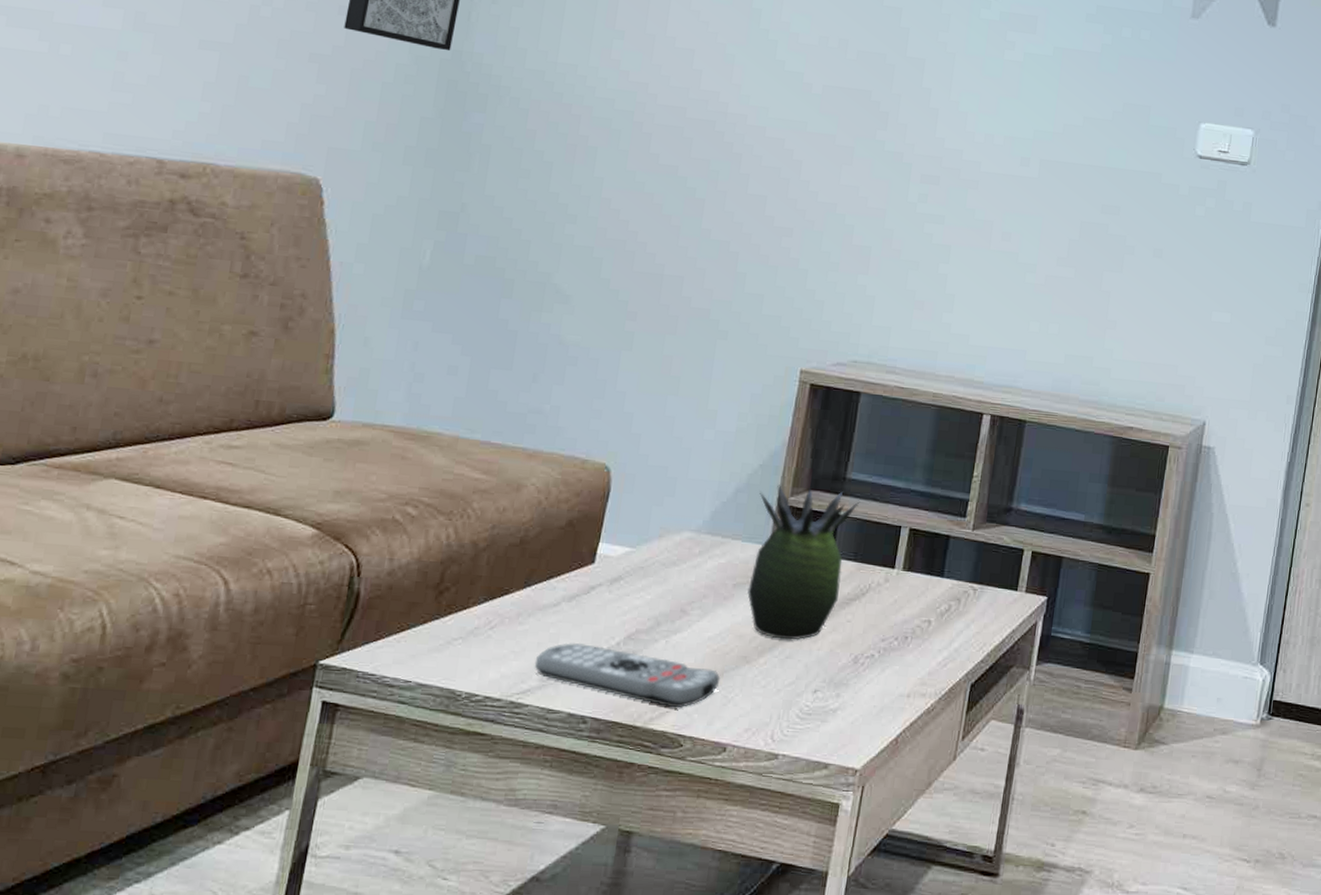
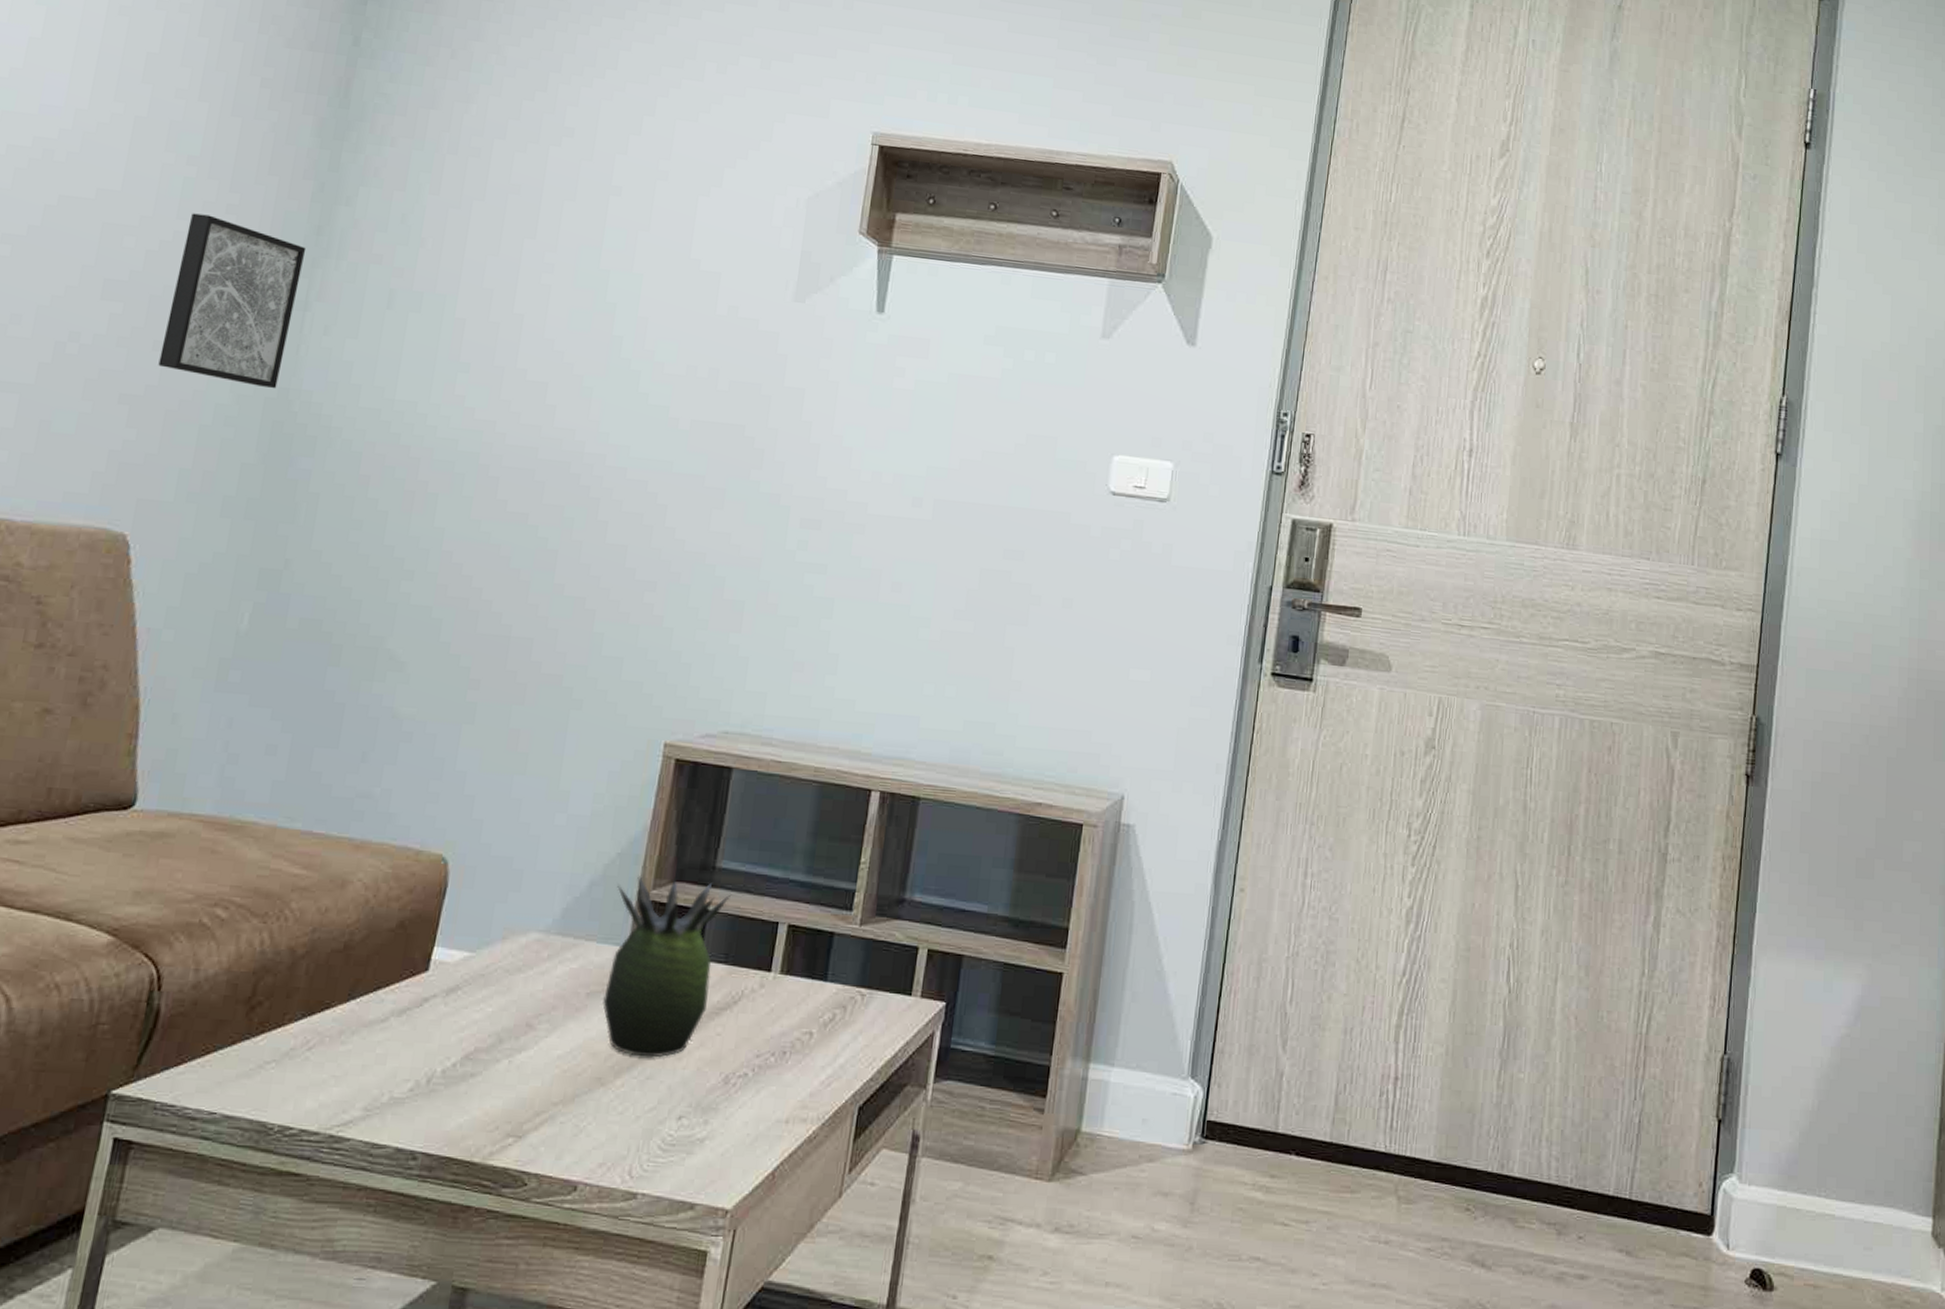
remote control: present [534,642,721,708] -> none [357,1064,571,1140]

